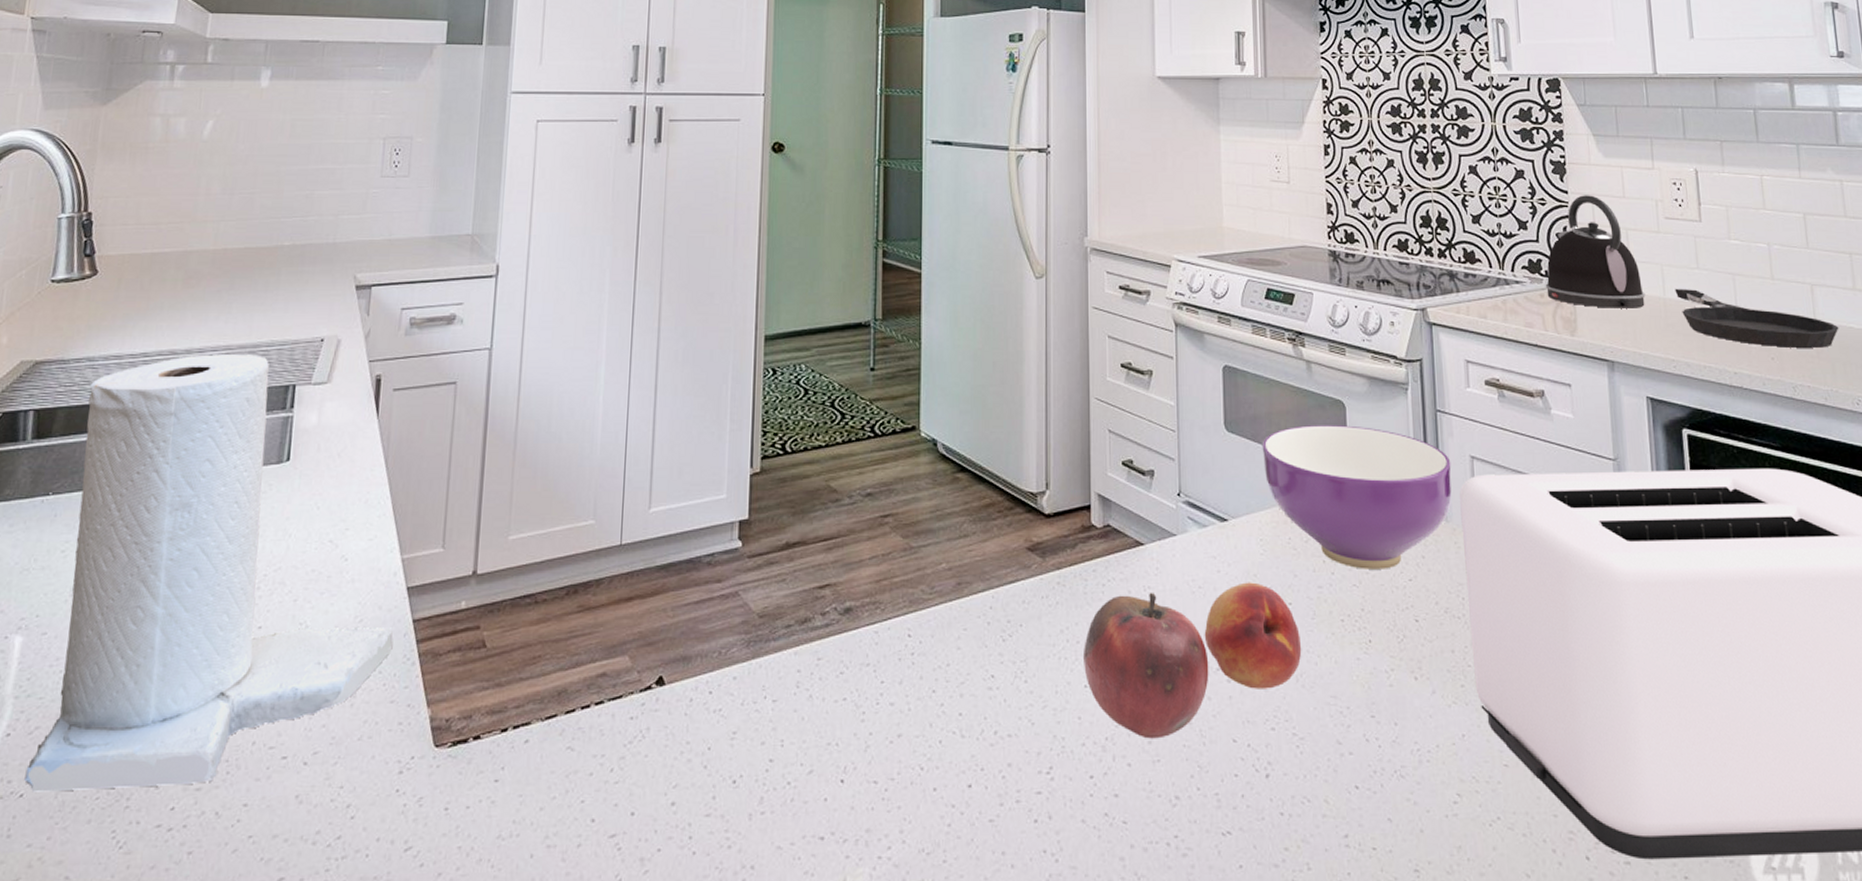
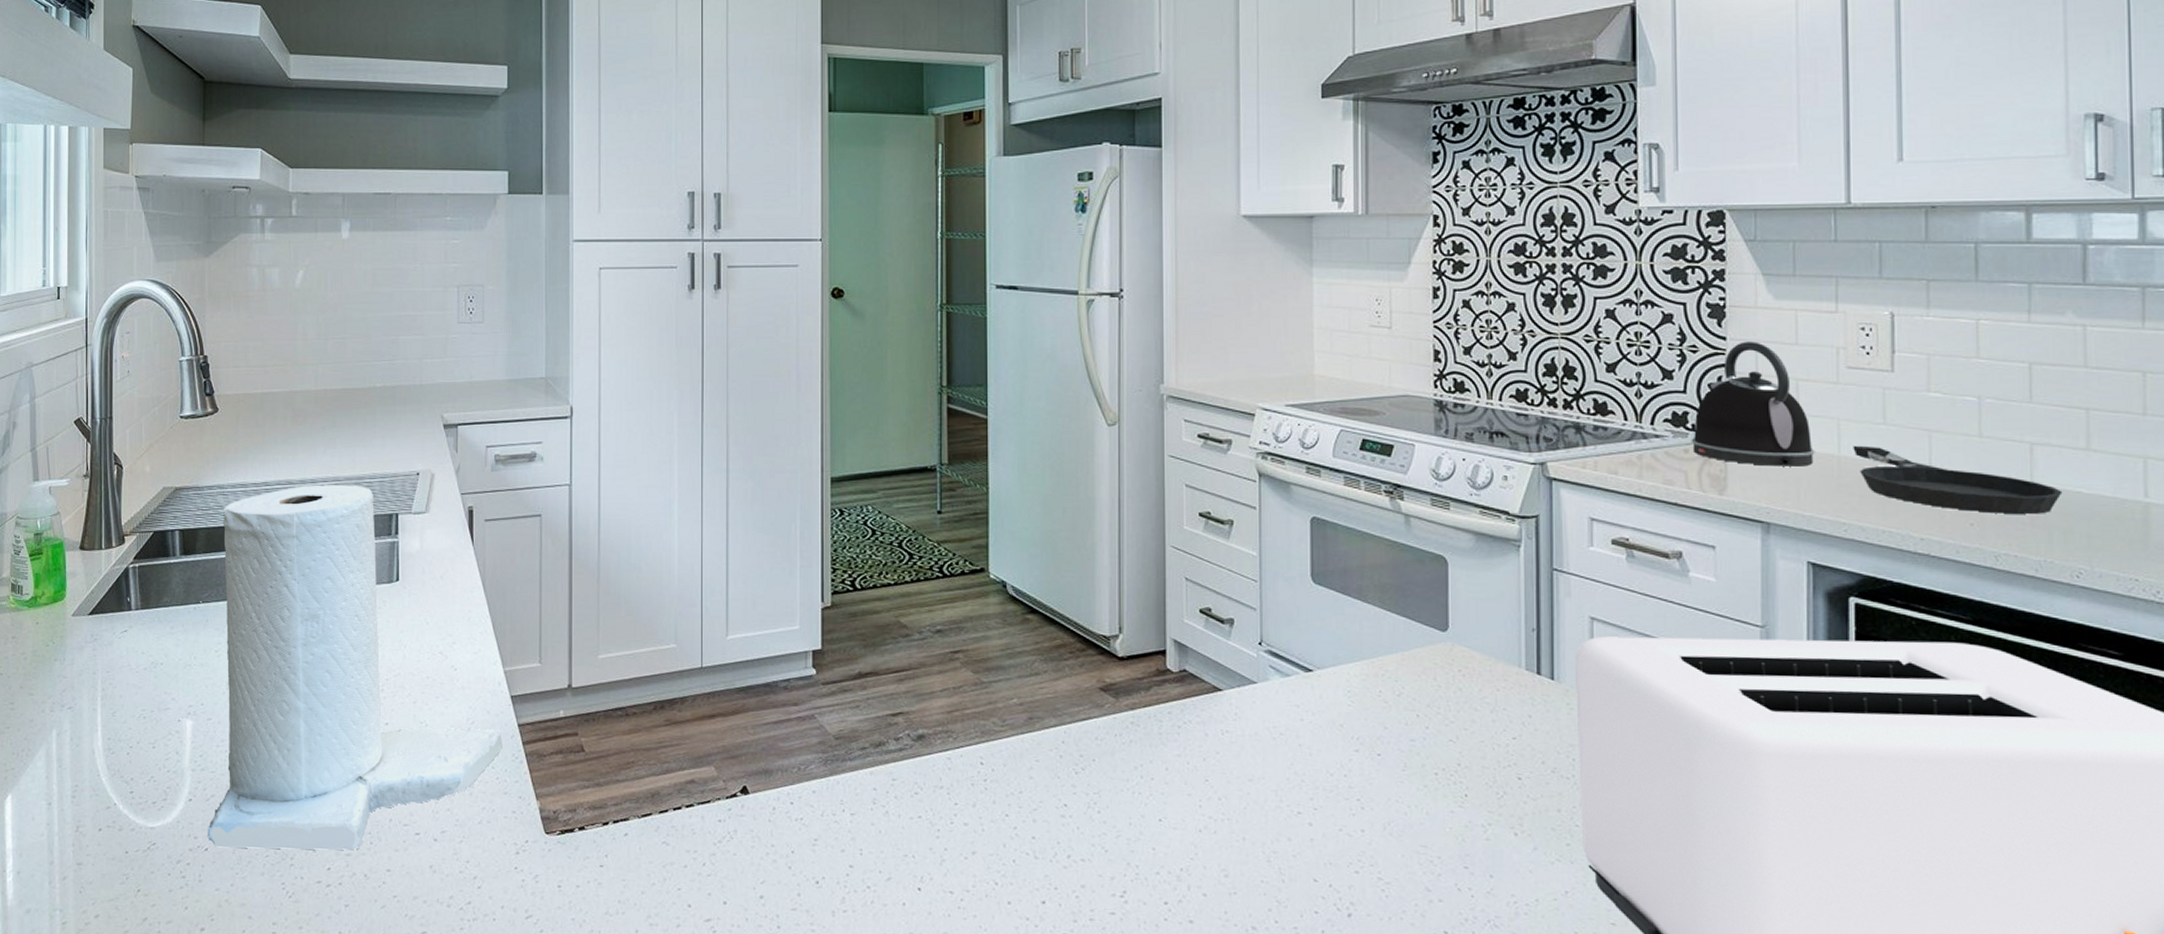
fruit: present [1082,592,1209,739] -> none [1157,736,1290,873]
fruit: present [1204,582,1302,689] -> none [1285,731,1390,835]
bowl: present [1262,425,1452,569] -> none [1352,580,1567,727]

